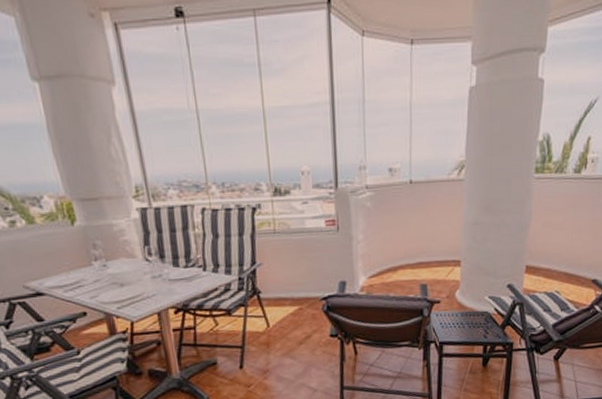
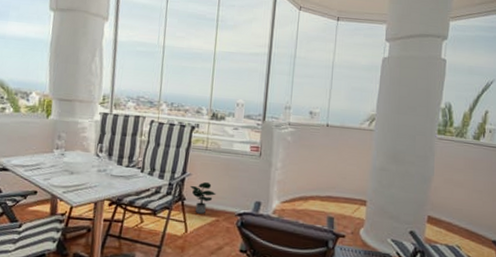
potted plant: none [263,269,294,305] -> present [189,181,216,214]

